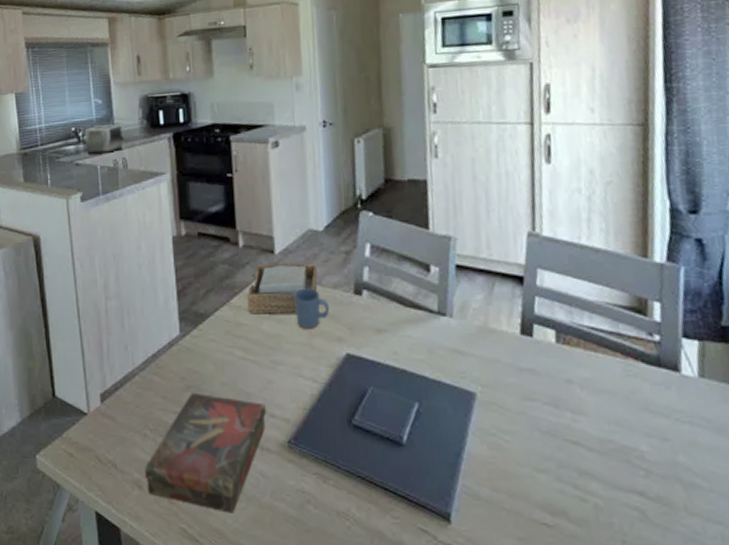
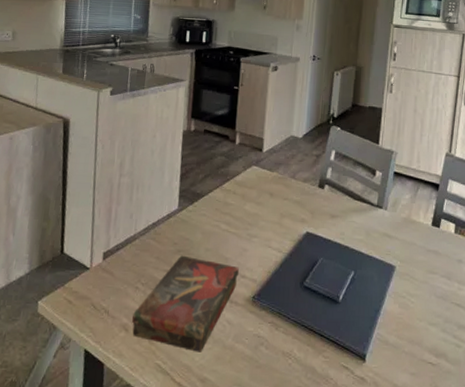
toaster: present [84,124,125,155] -> none [121,36,156,60]
napkin holder: present [247,263,318,315] -> none [235,158,293,200]
mug: present [294,288,330,329] -> none [272,180,299,212]

